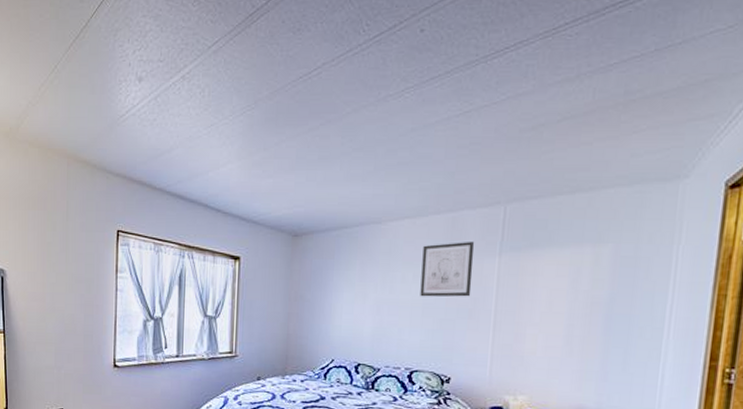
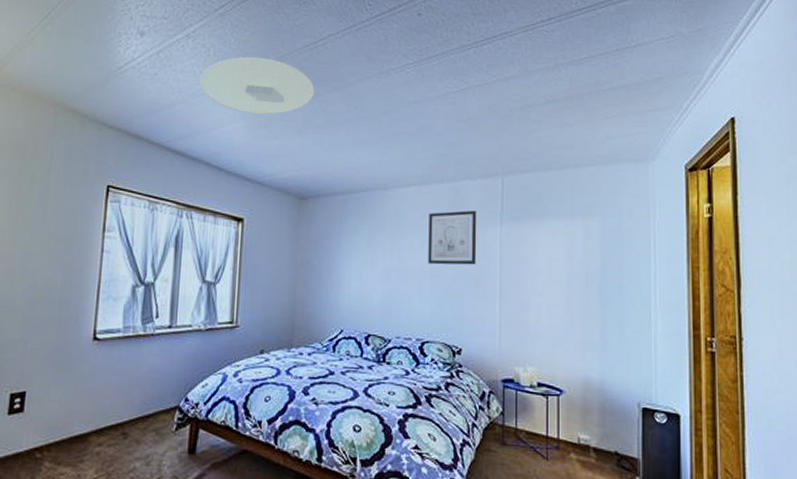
ceiling light: none [196,94,309,154] -> present [200,56,315,115]

